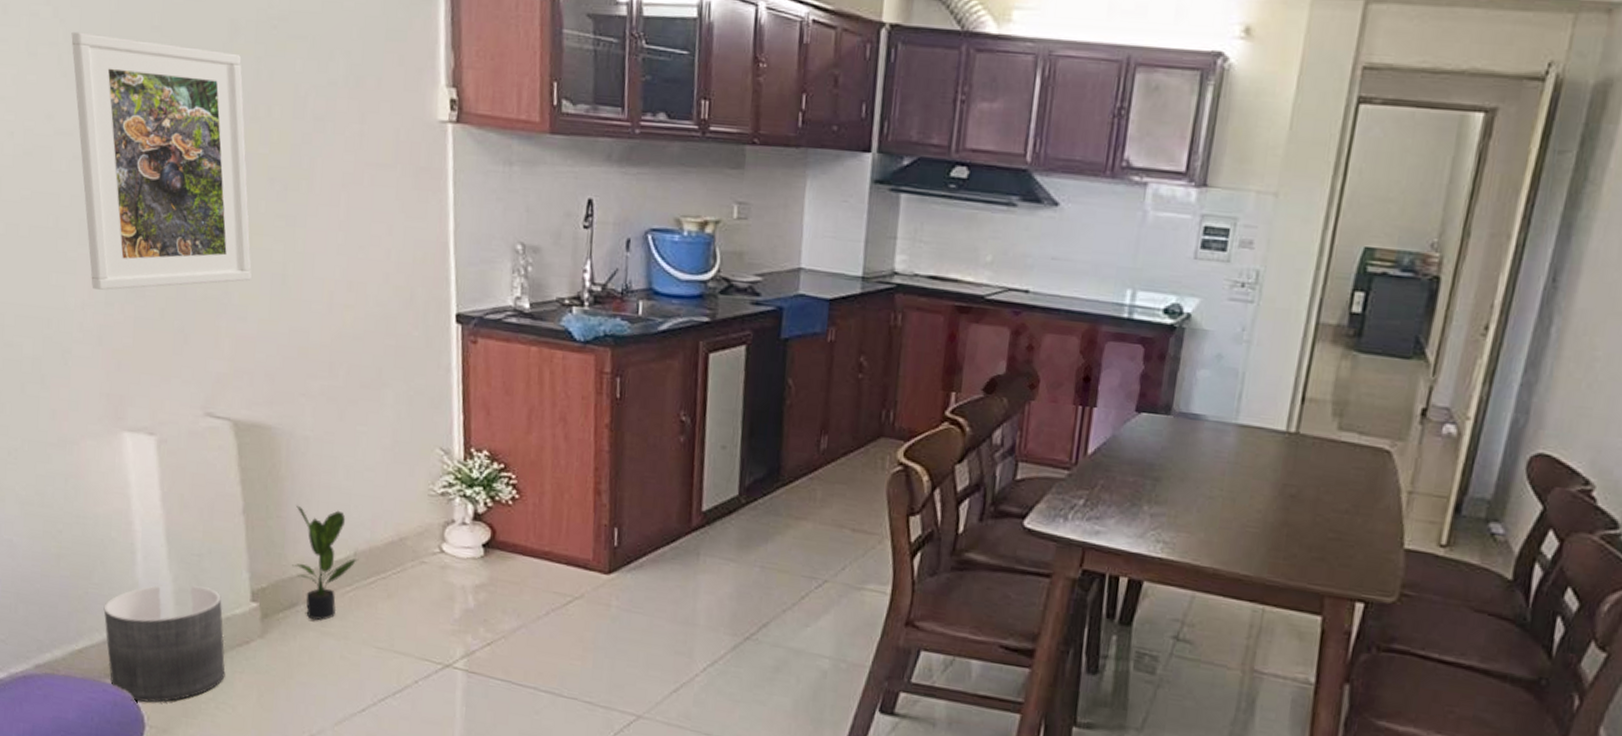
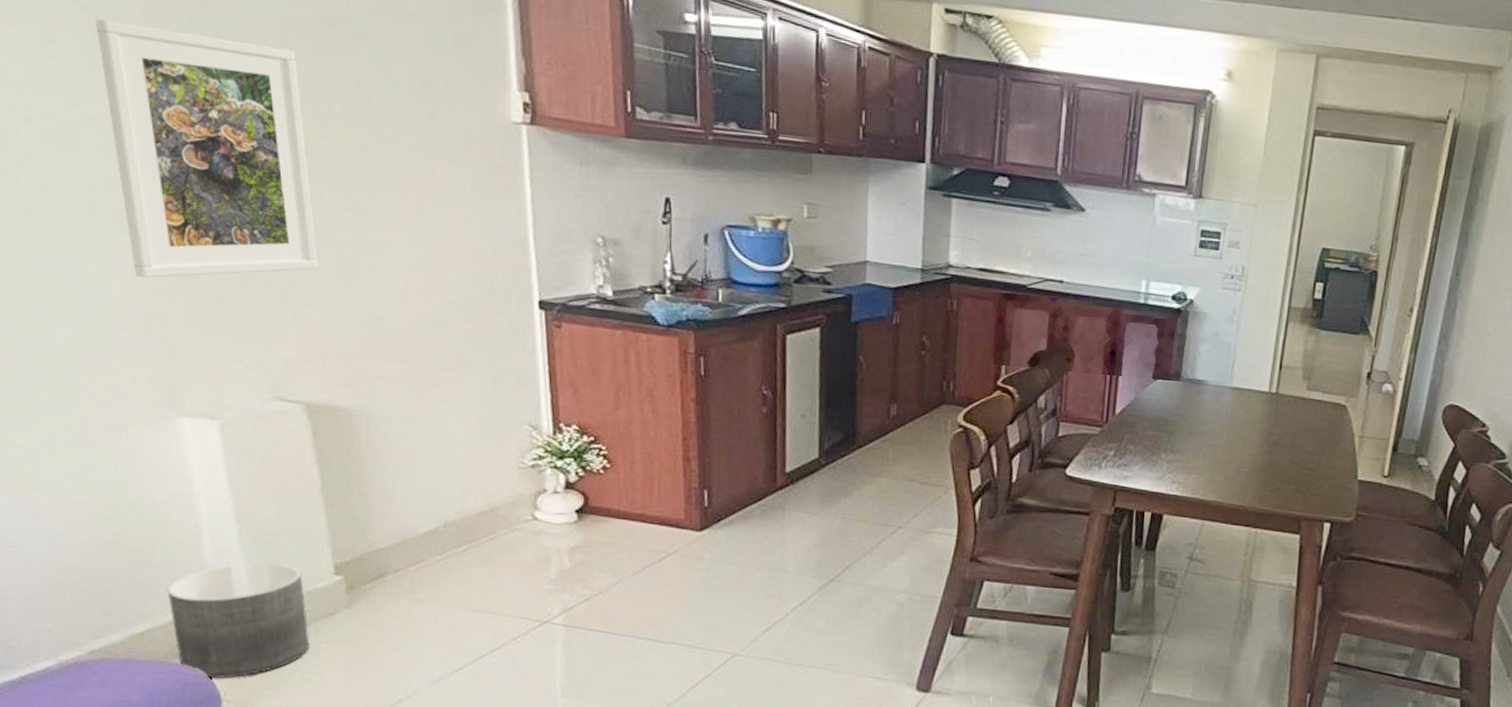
potted plant: present [292,505,359,621] -> none [378,481,449,589]

